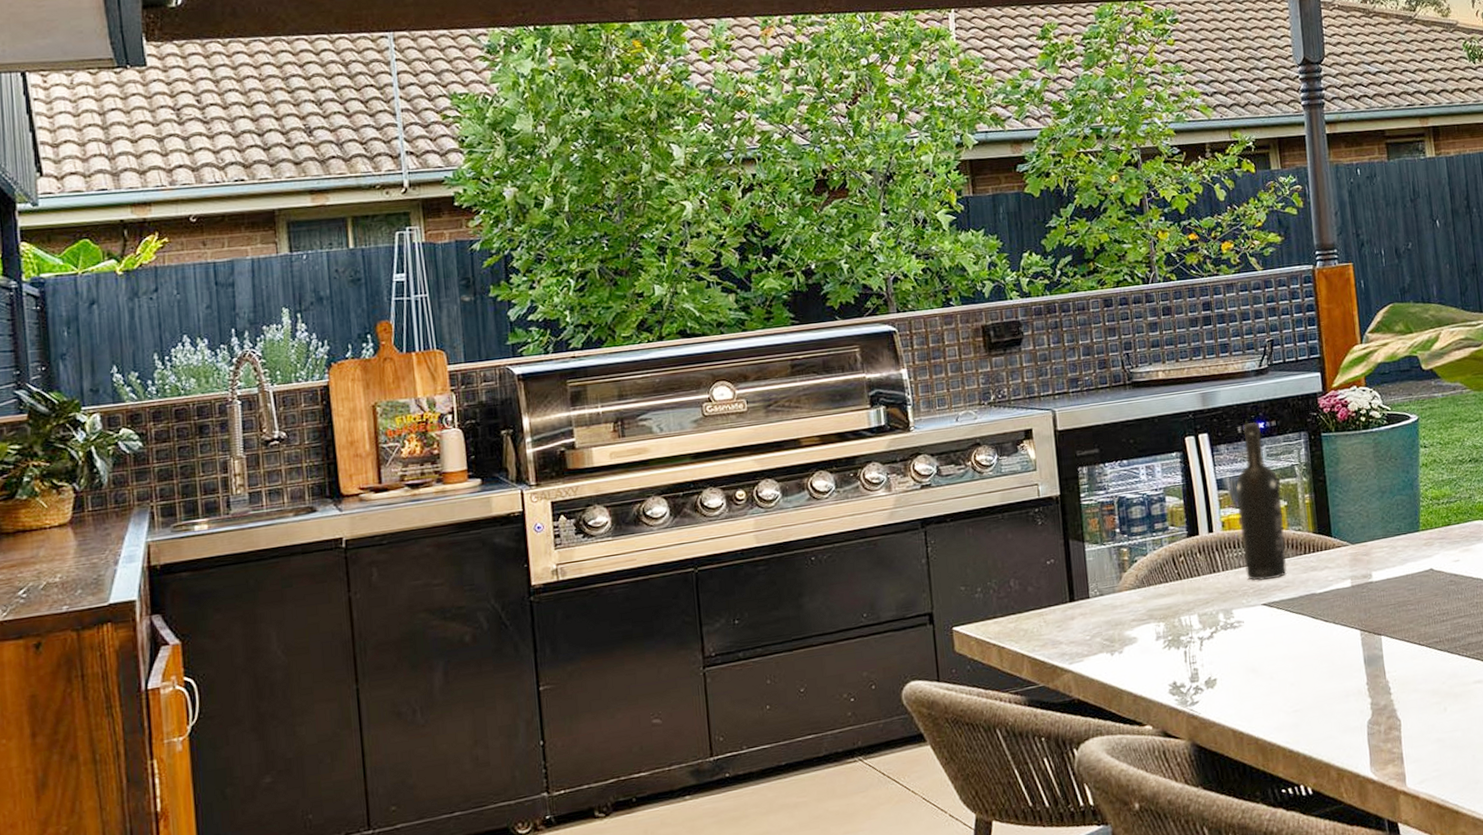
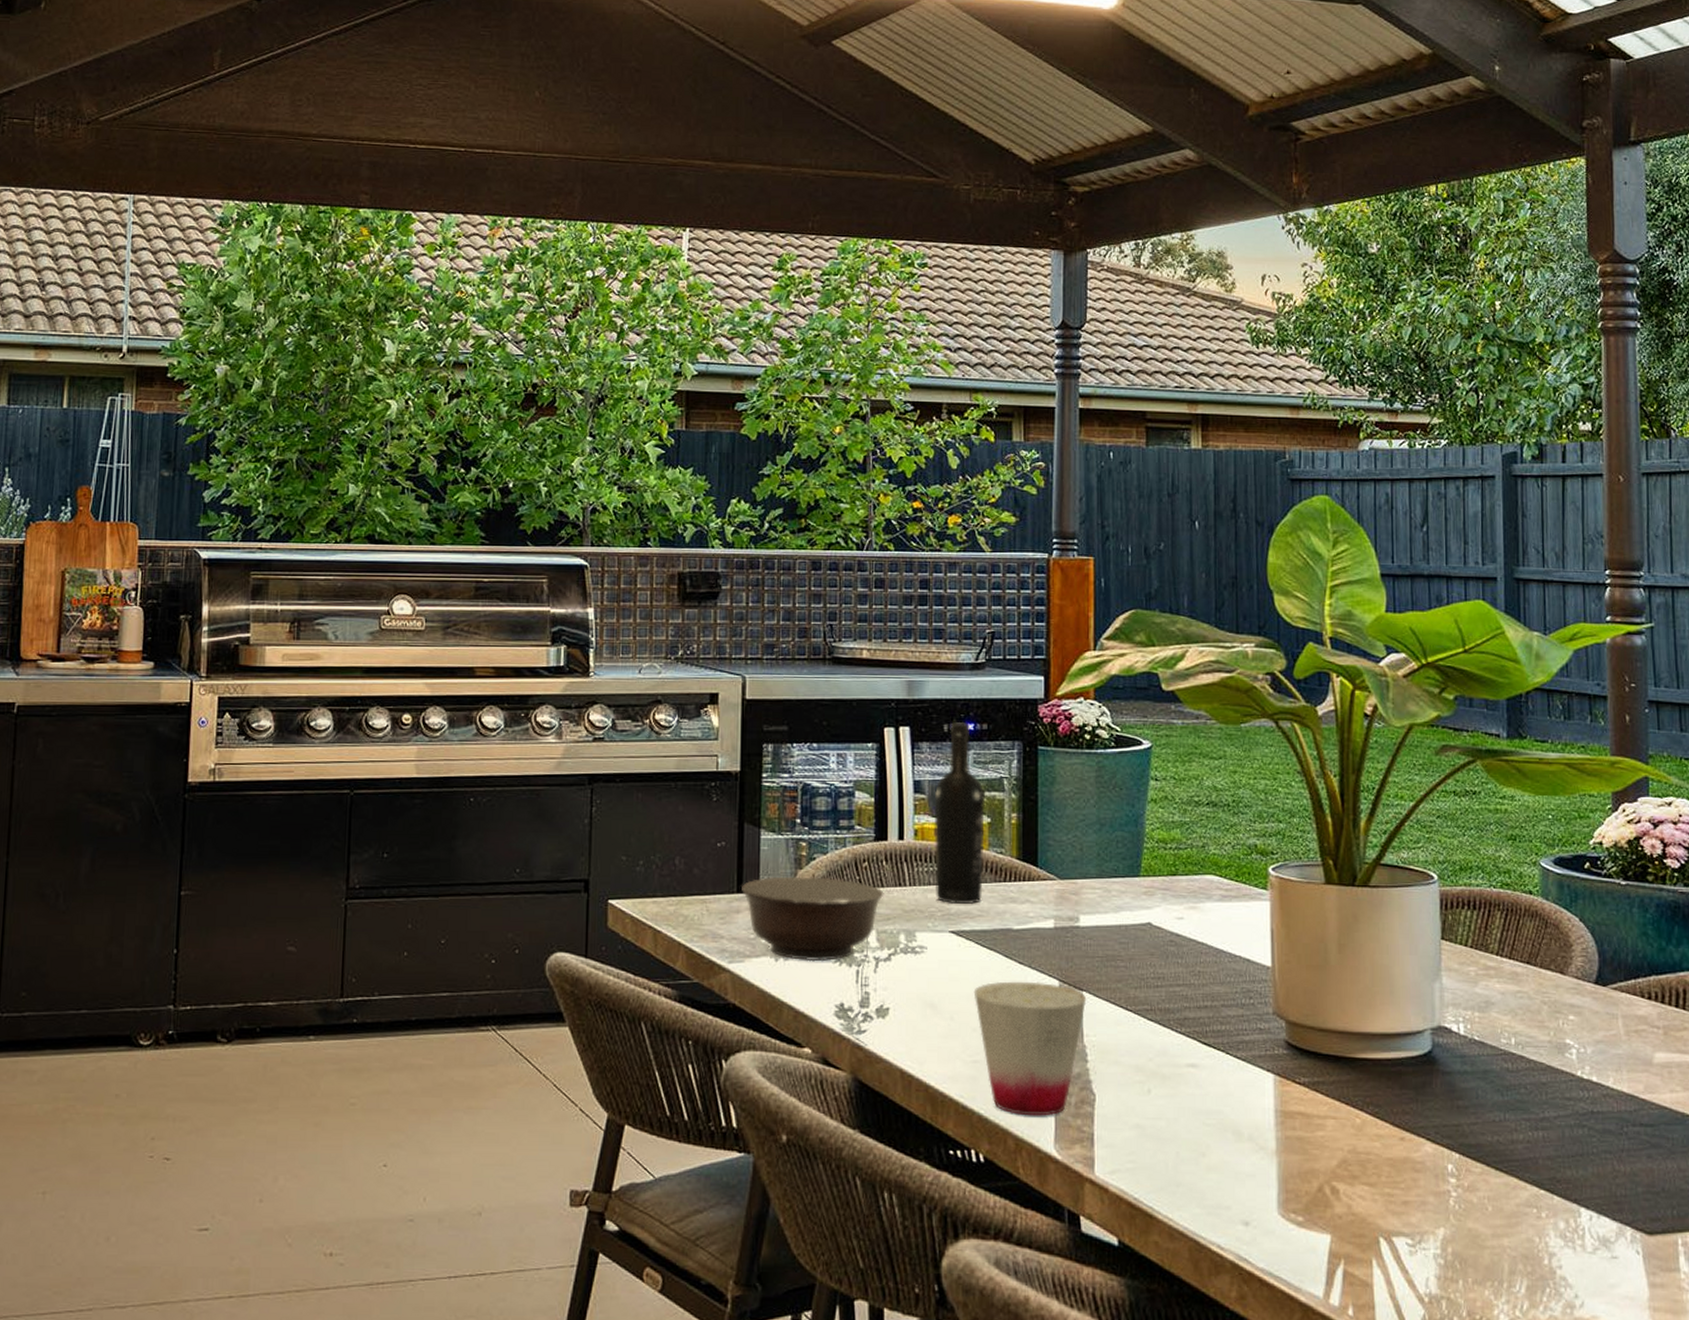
bowl: none [1073,574,1201,652] -> present [742,876,884,962]
cup: none [1288,633,1385,750] -> present [973,981,1087,1116]

